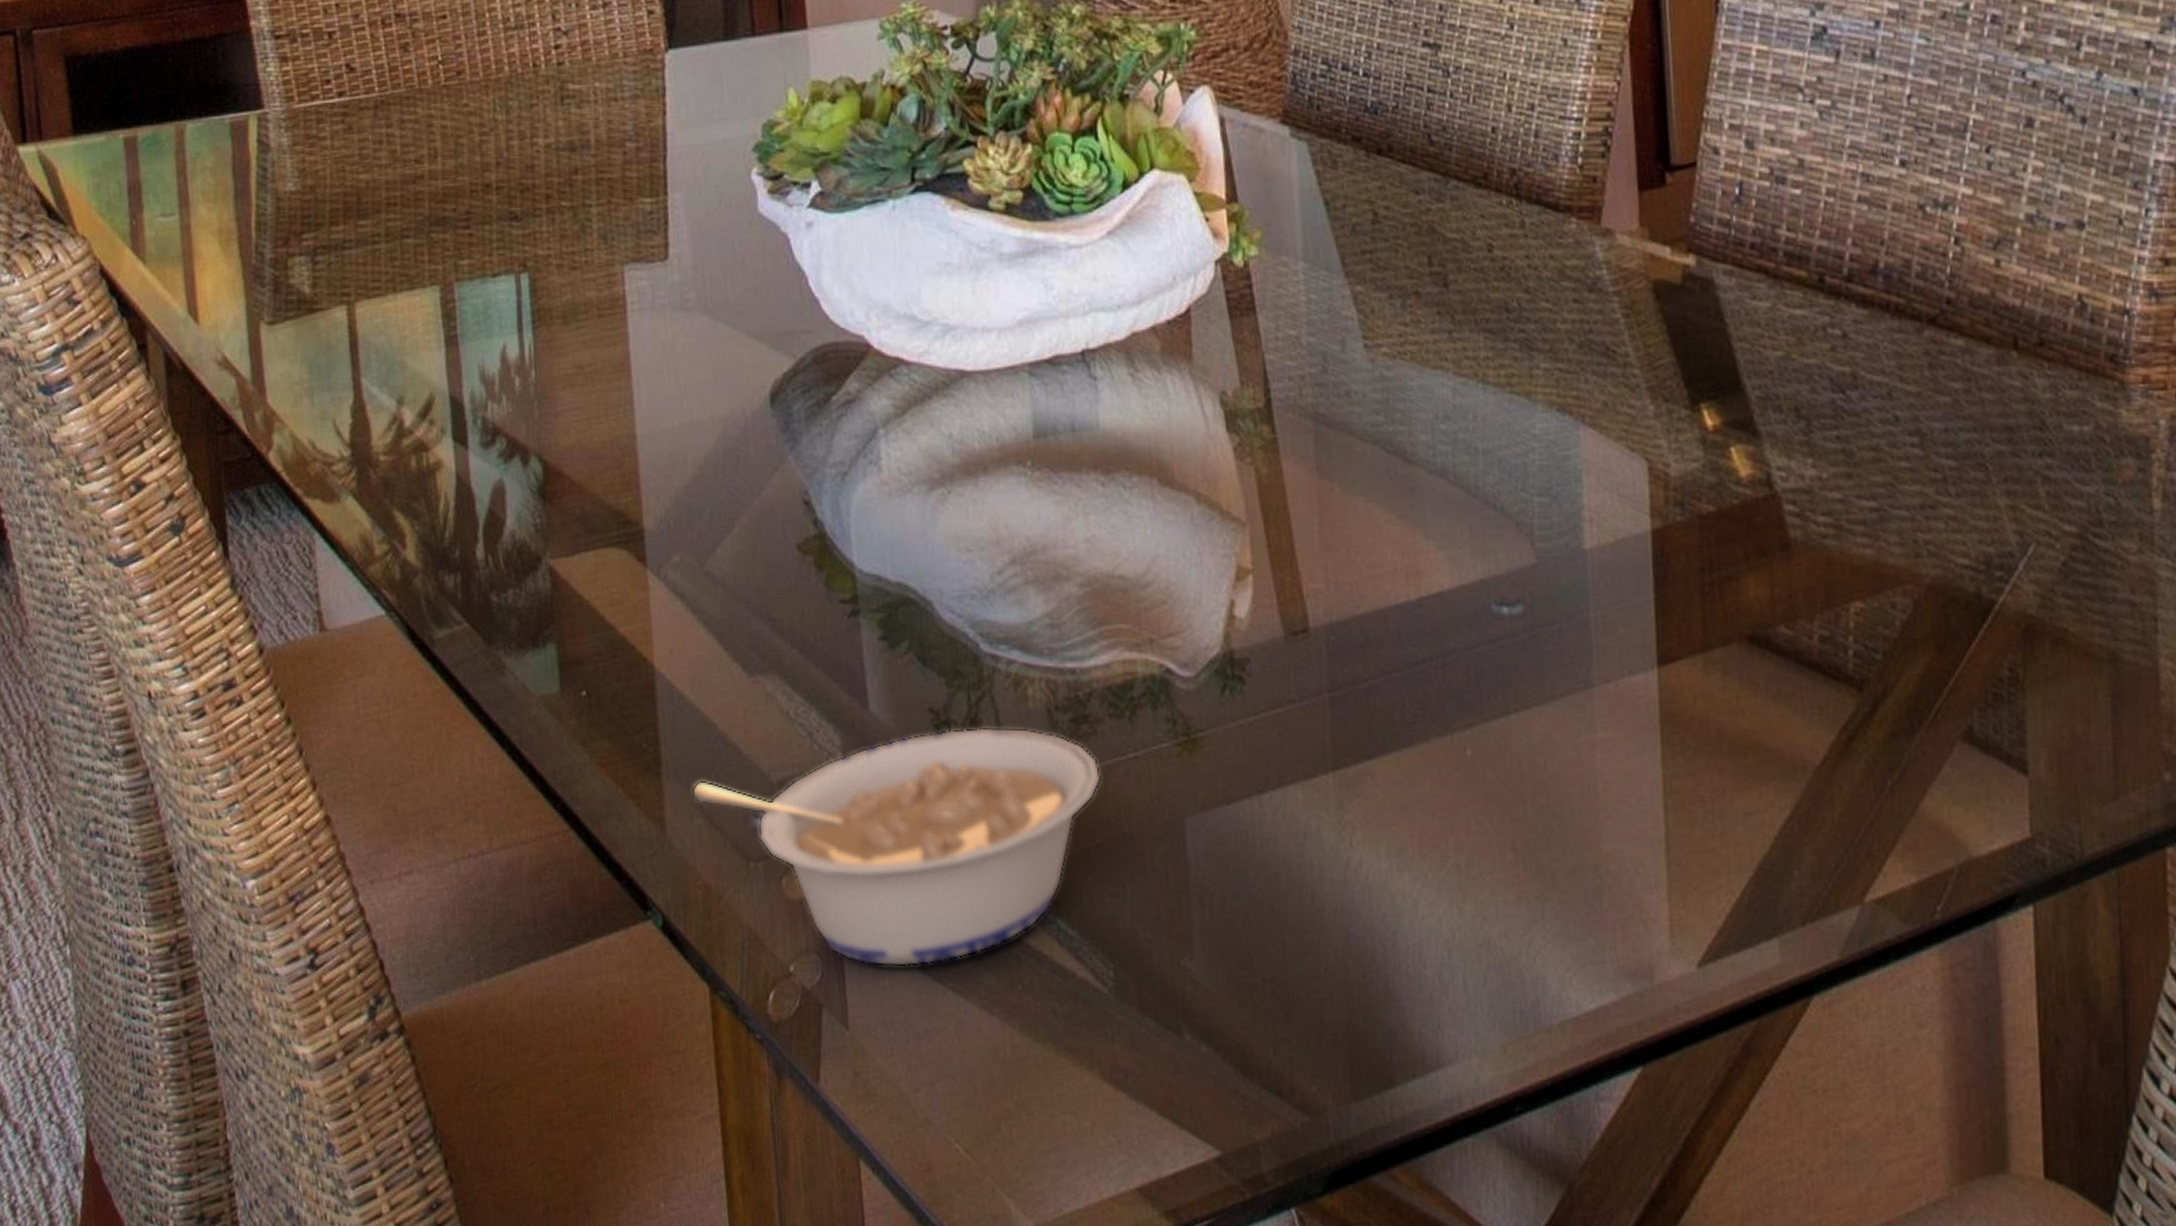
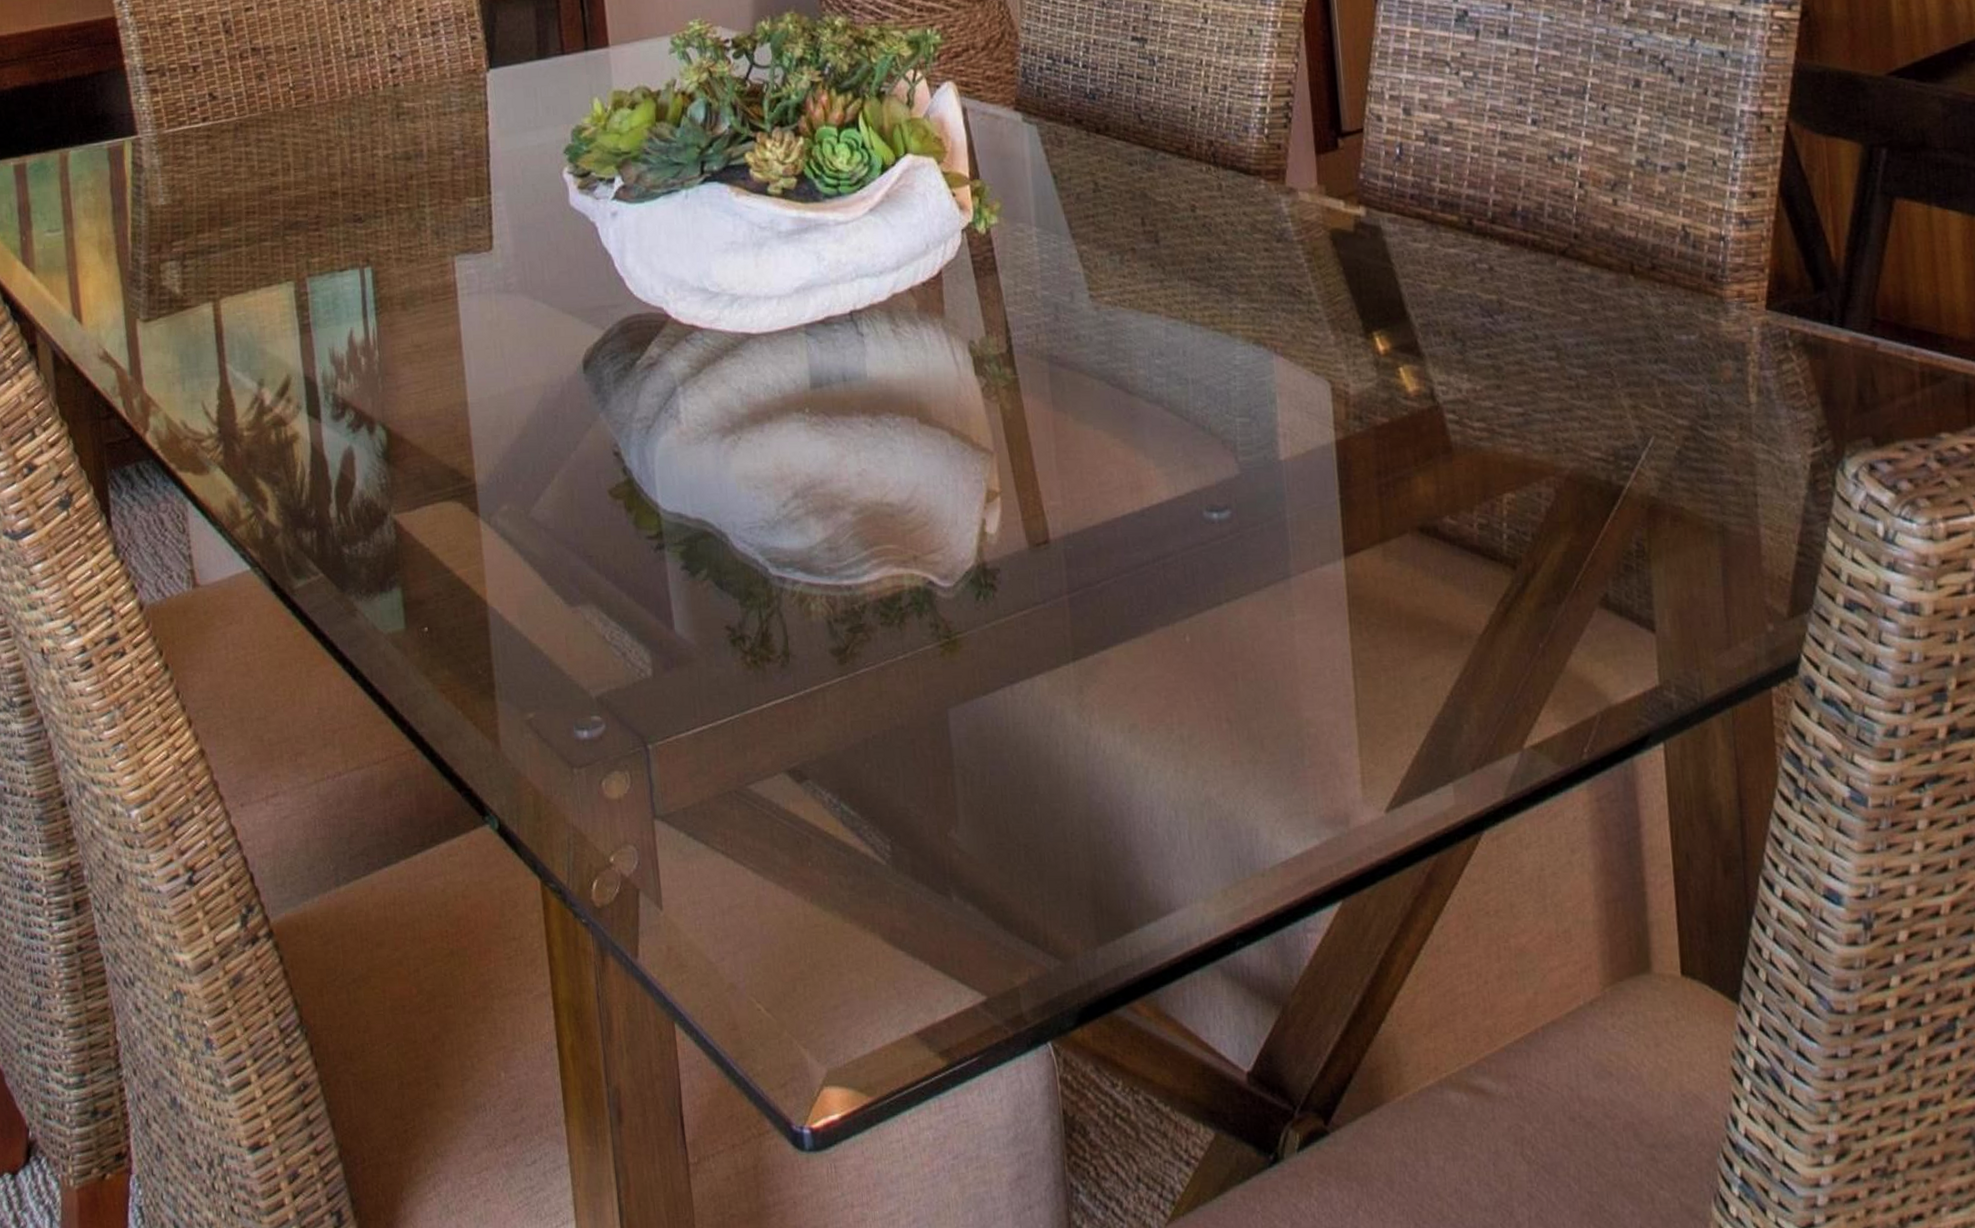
legume: present [691,727,1101,967] -> none [521,639,876,853]

